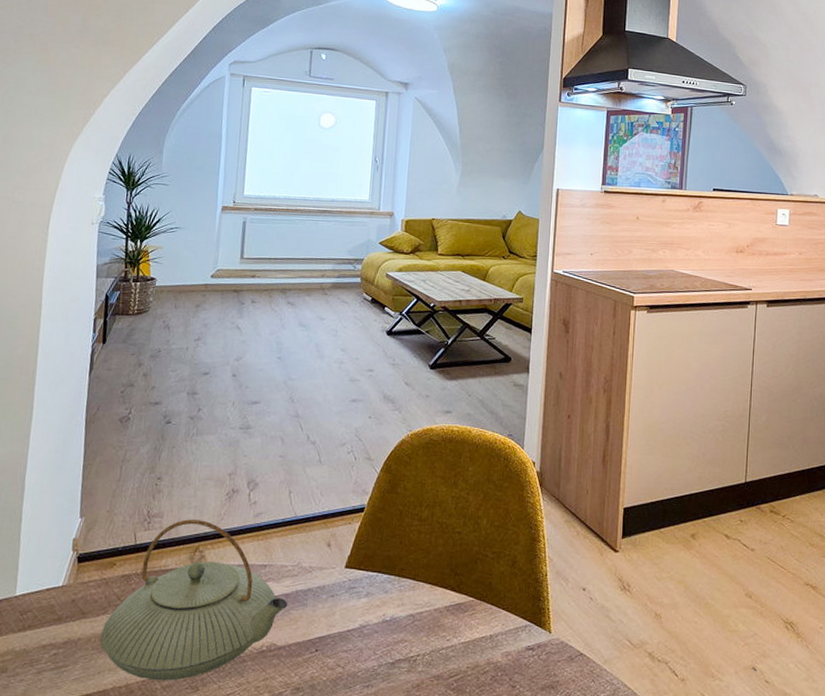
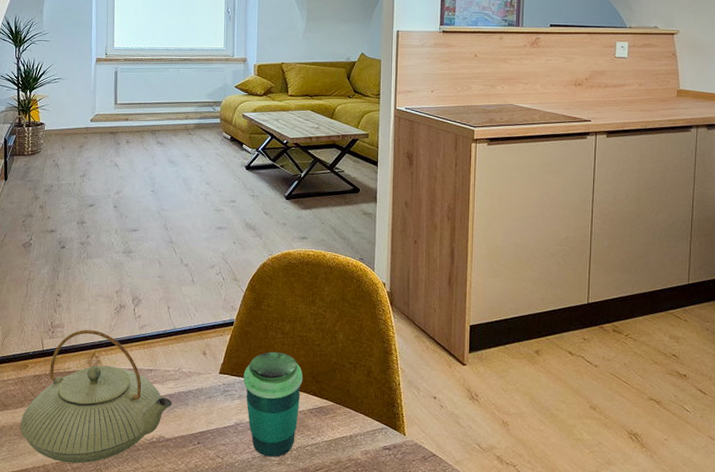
cup: none [372,541,441,664] -> present [243,351,303,457]

